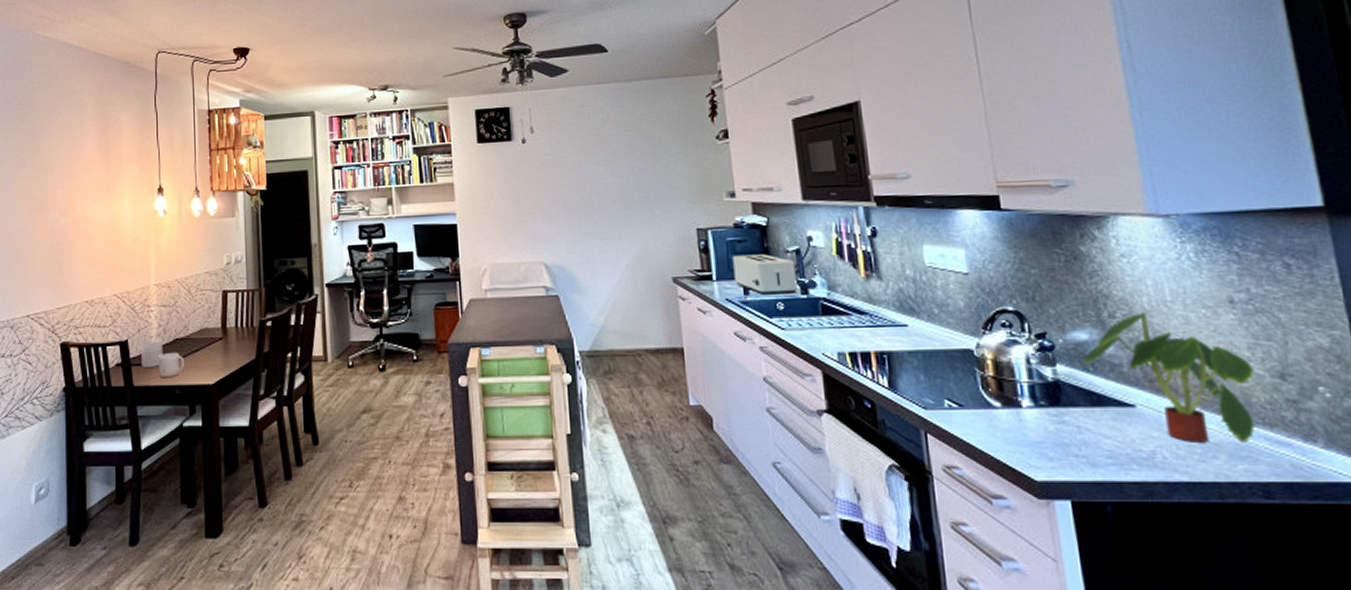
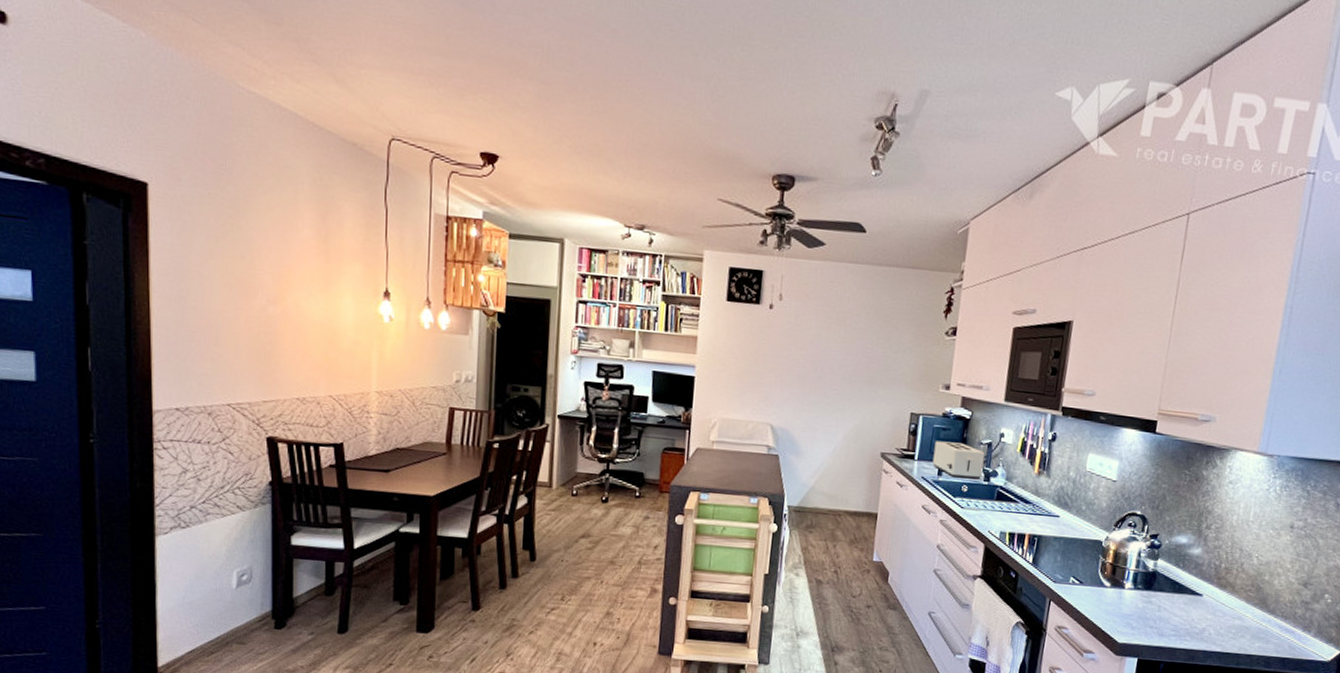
mug: present [140,342,163,369] -> none [356,448,382,473]
mug: present [158,352,185,378] -> none [375,460,405,485]
plant: present [1082,311,1256,443] -> none [1176,527,1289,628]

